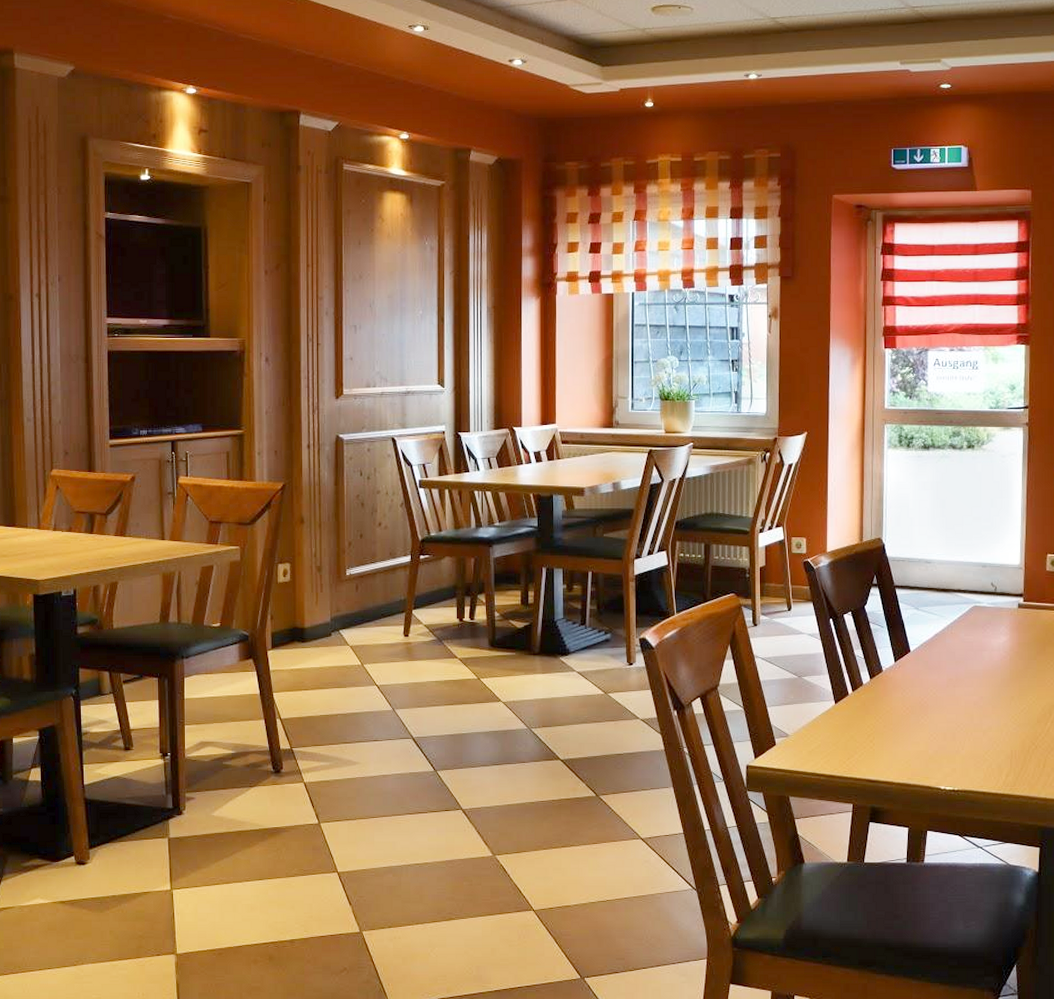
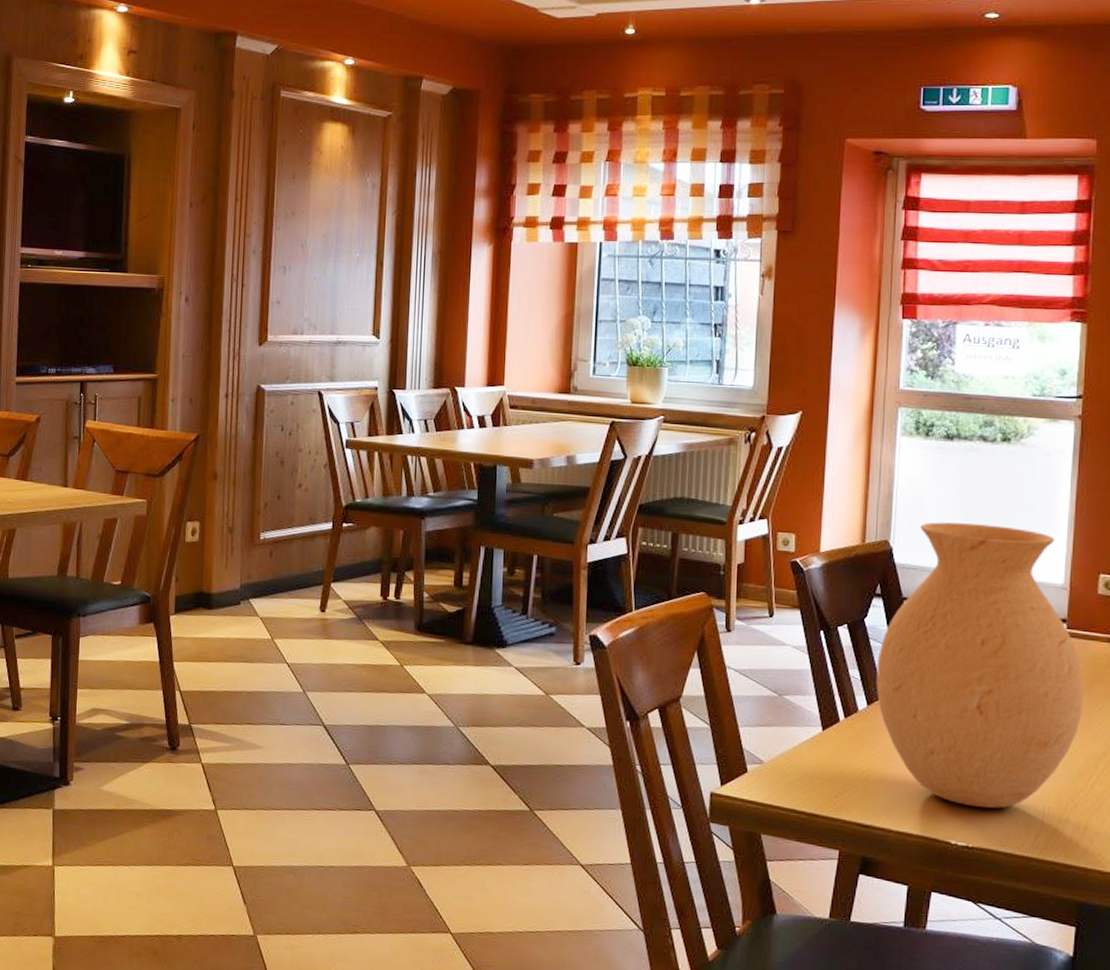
vase: none [876,519,1039,757] -> present [876,522,1084,809]

